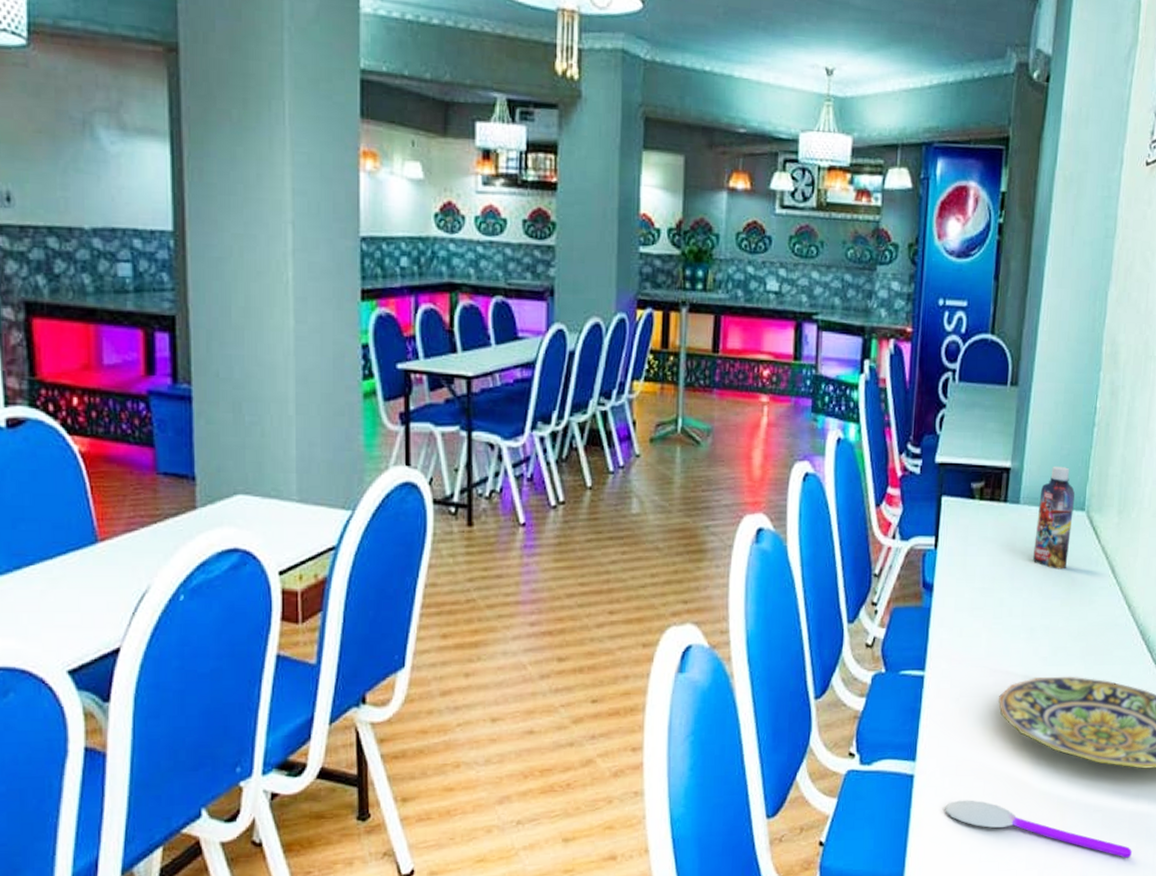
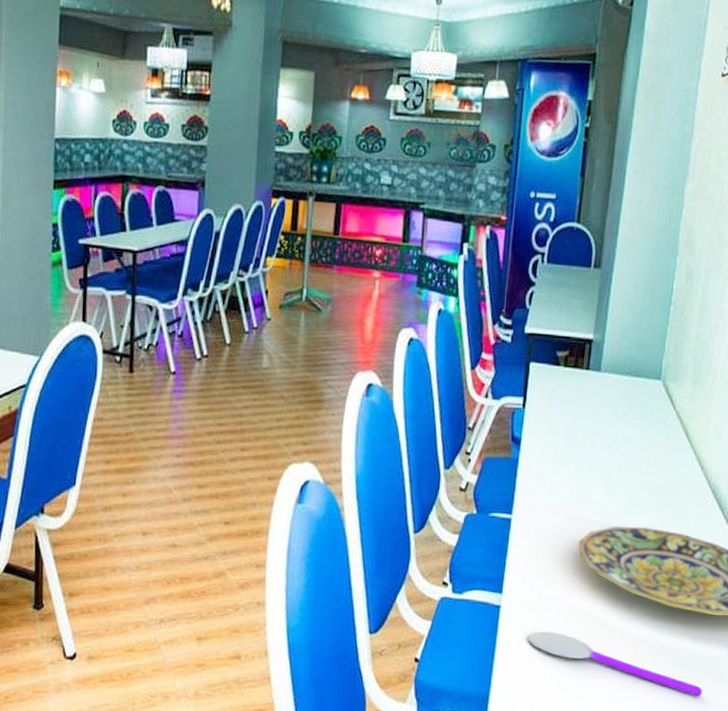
bottle: present [1033,466,1075,569] -> none [612,339,652,431]

